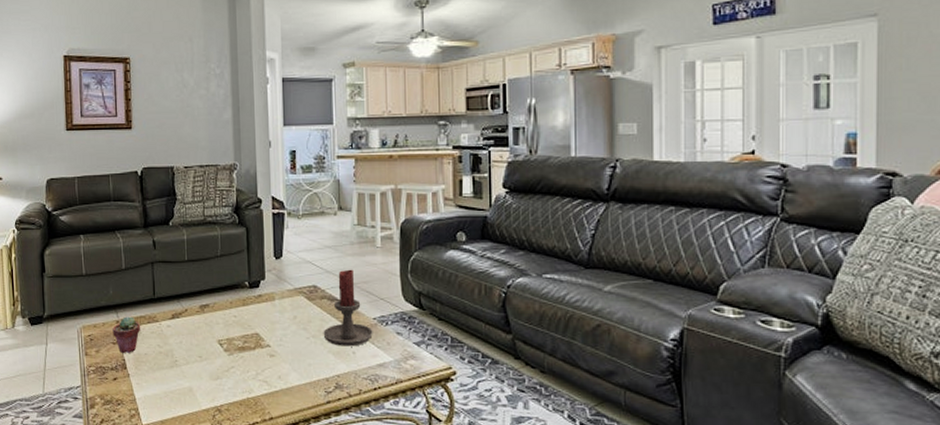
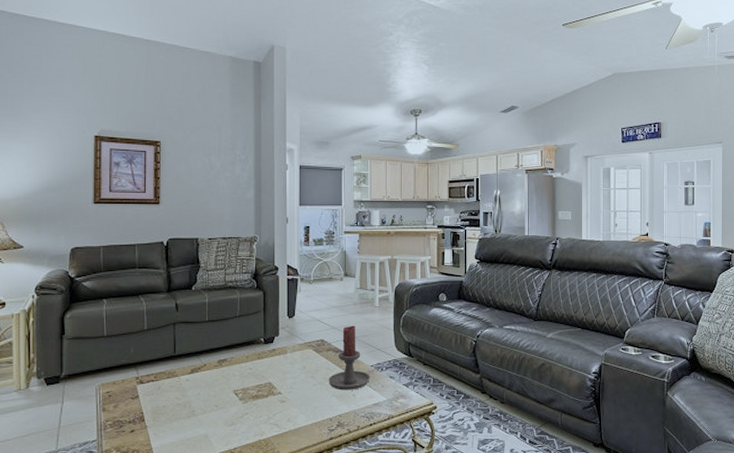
potted succulent: present [112,316,141,353] -> none [132,373,161,407]

